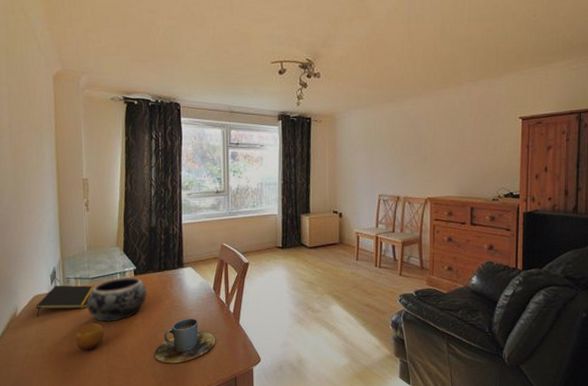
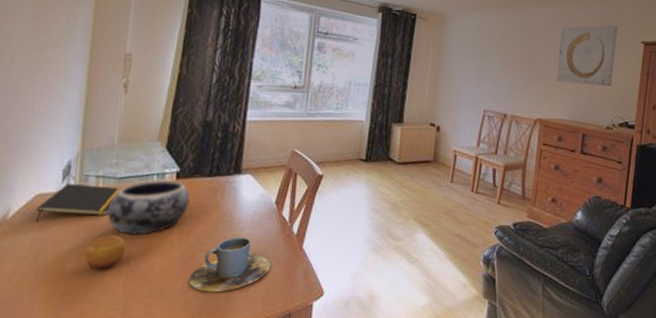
wall art: none [441,105,495,163] -> present [556,25,618,87]

